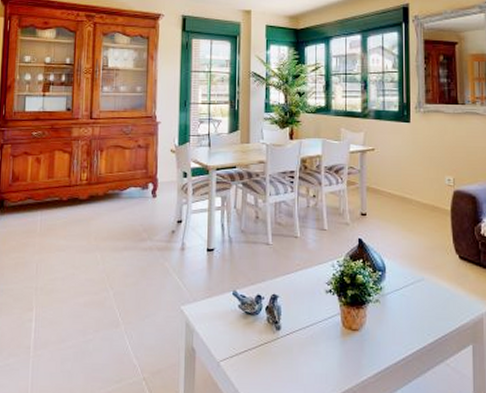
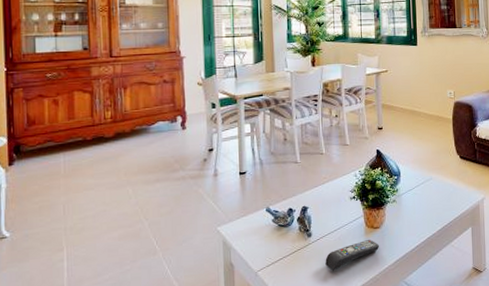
remote control: none [294,343,359,374] -> present [325,240,380,271]

